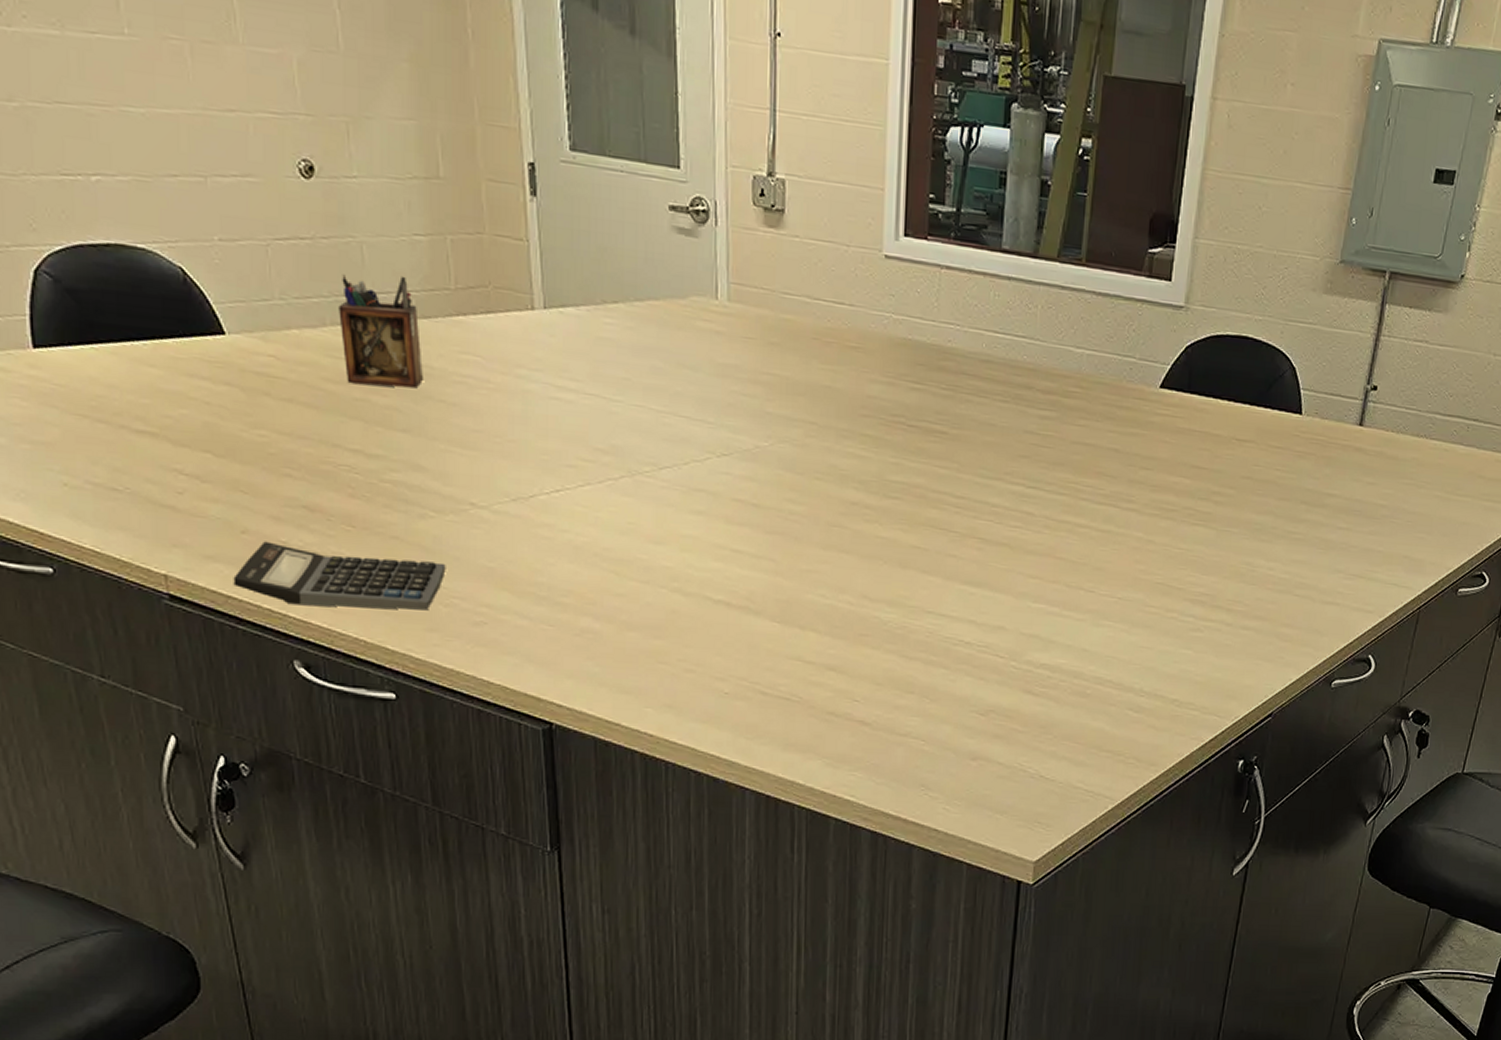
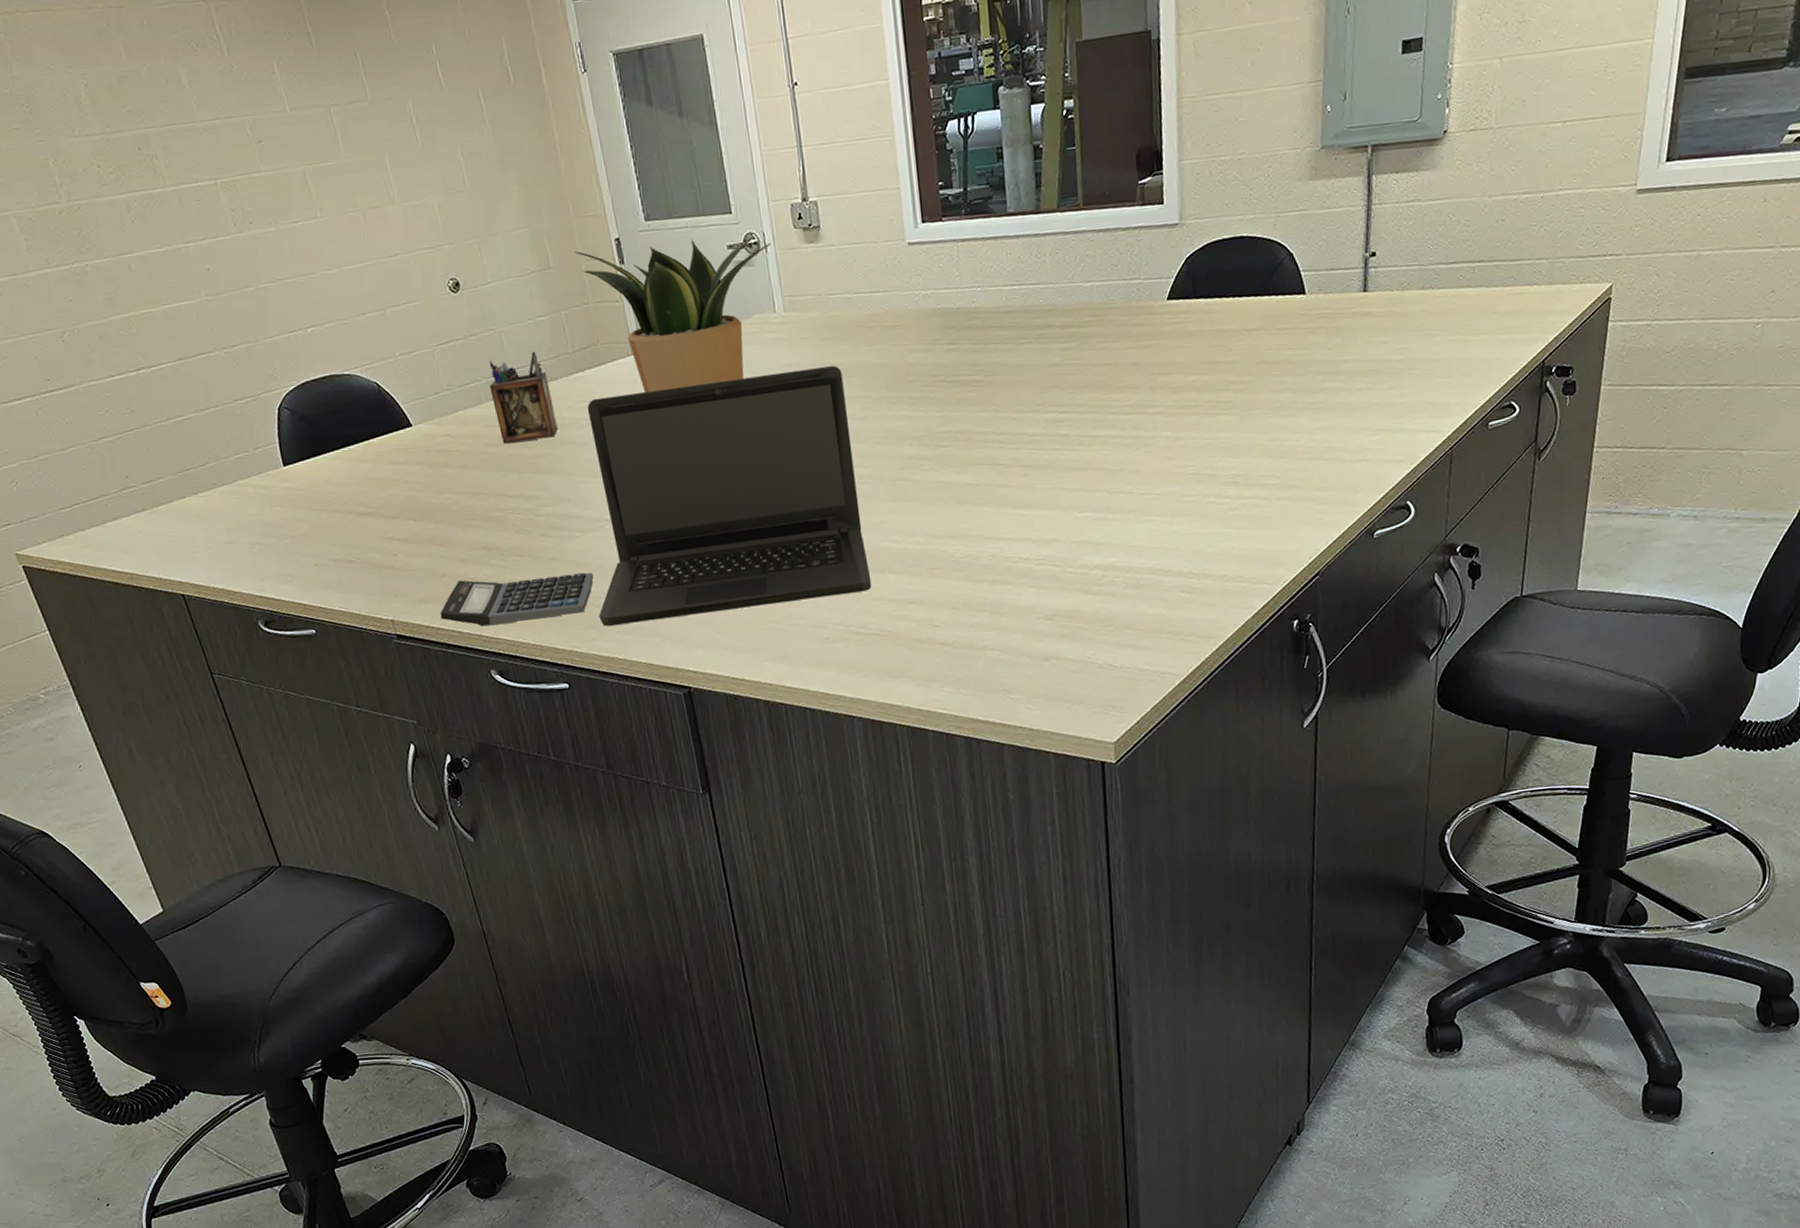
laptop: none [446,352,788,647] -> present [587,365,872,626]
potted plant: none [473,166,723,370] -> present [574,236,771,393]

